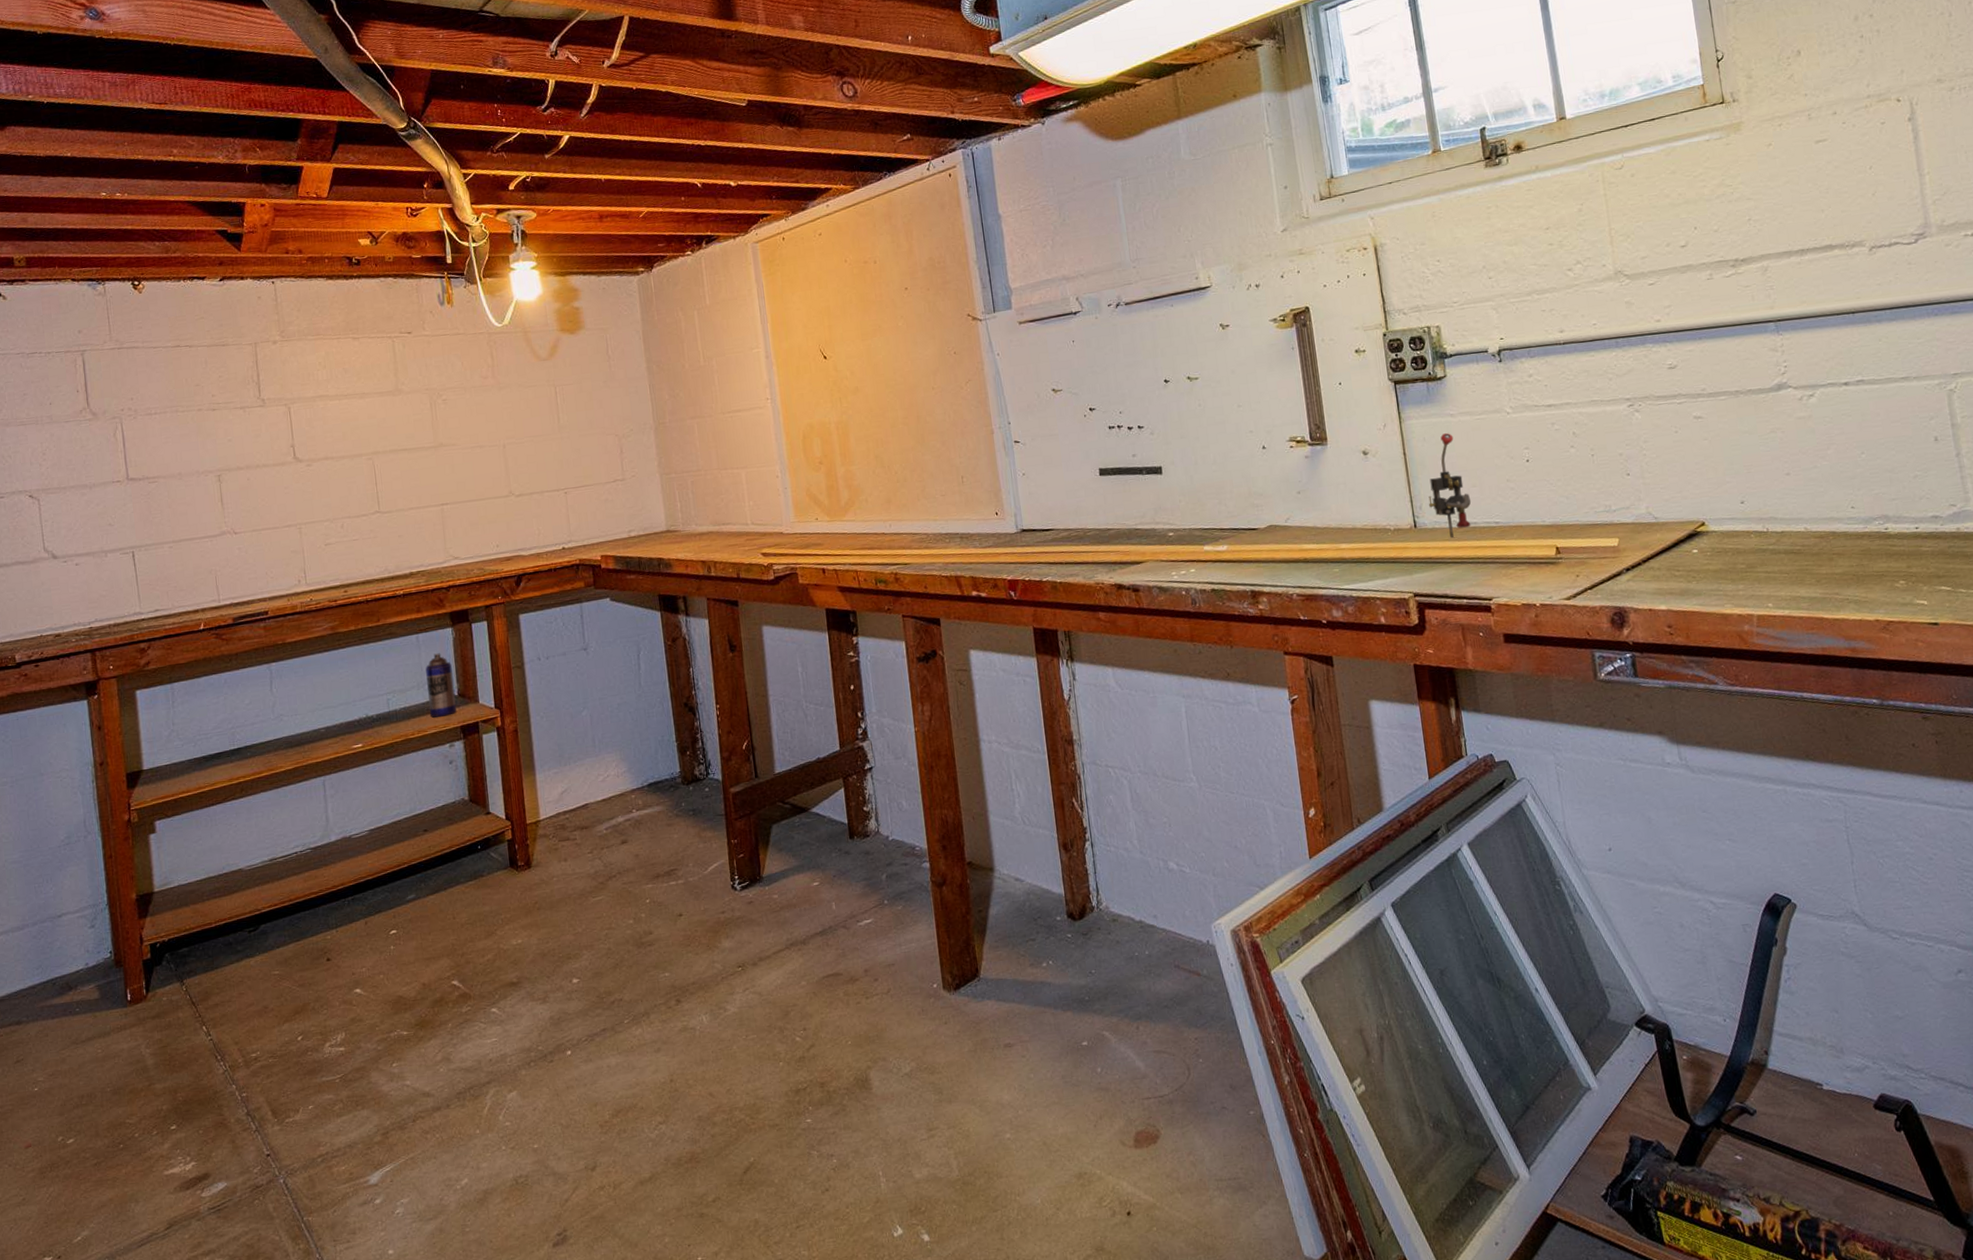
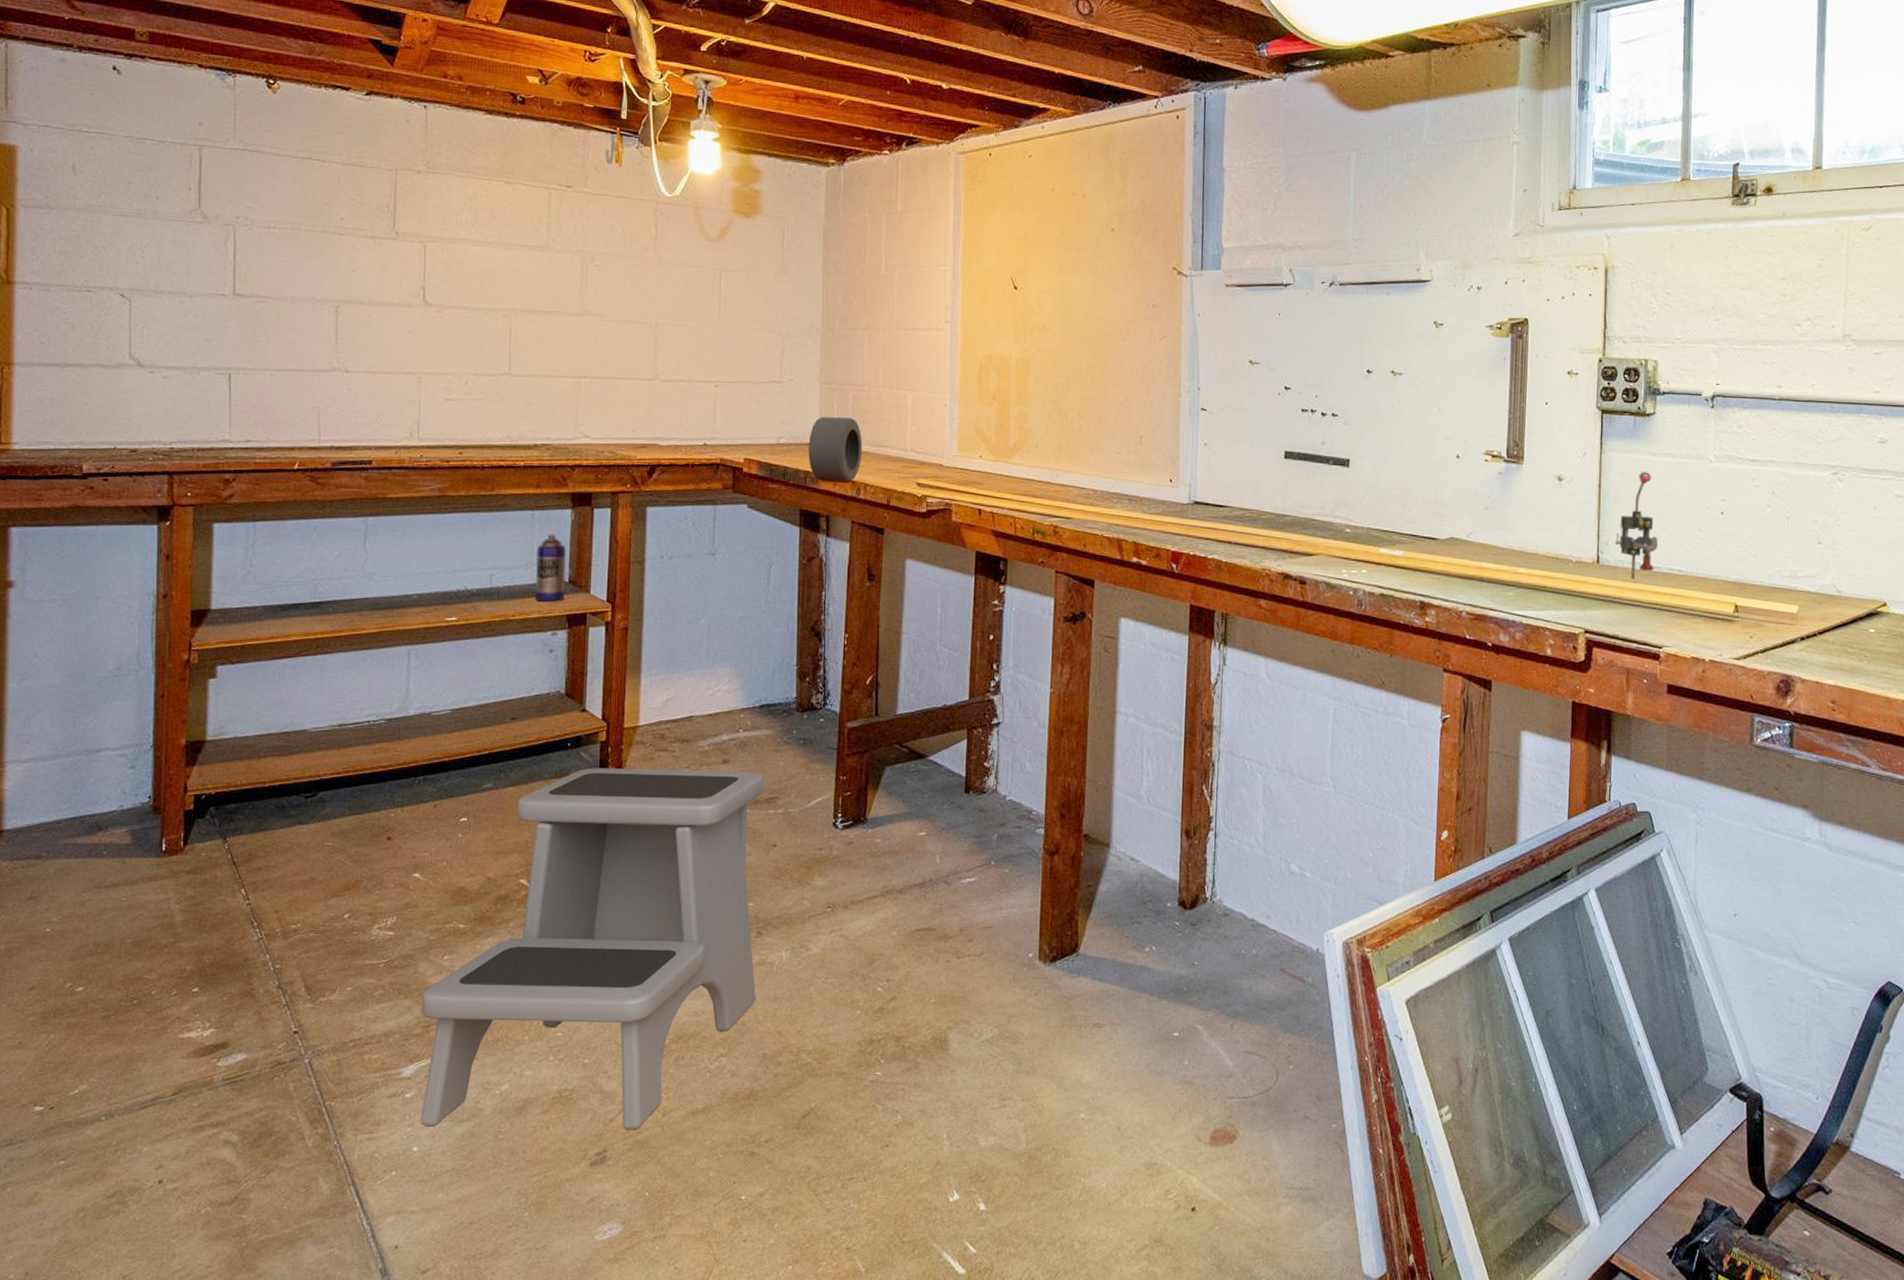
step stool: none [377,848,684,1229] -> present [420,768,764,1130]
duct tape: none [657,501,708,566] -> present [808,416,863,482]

